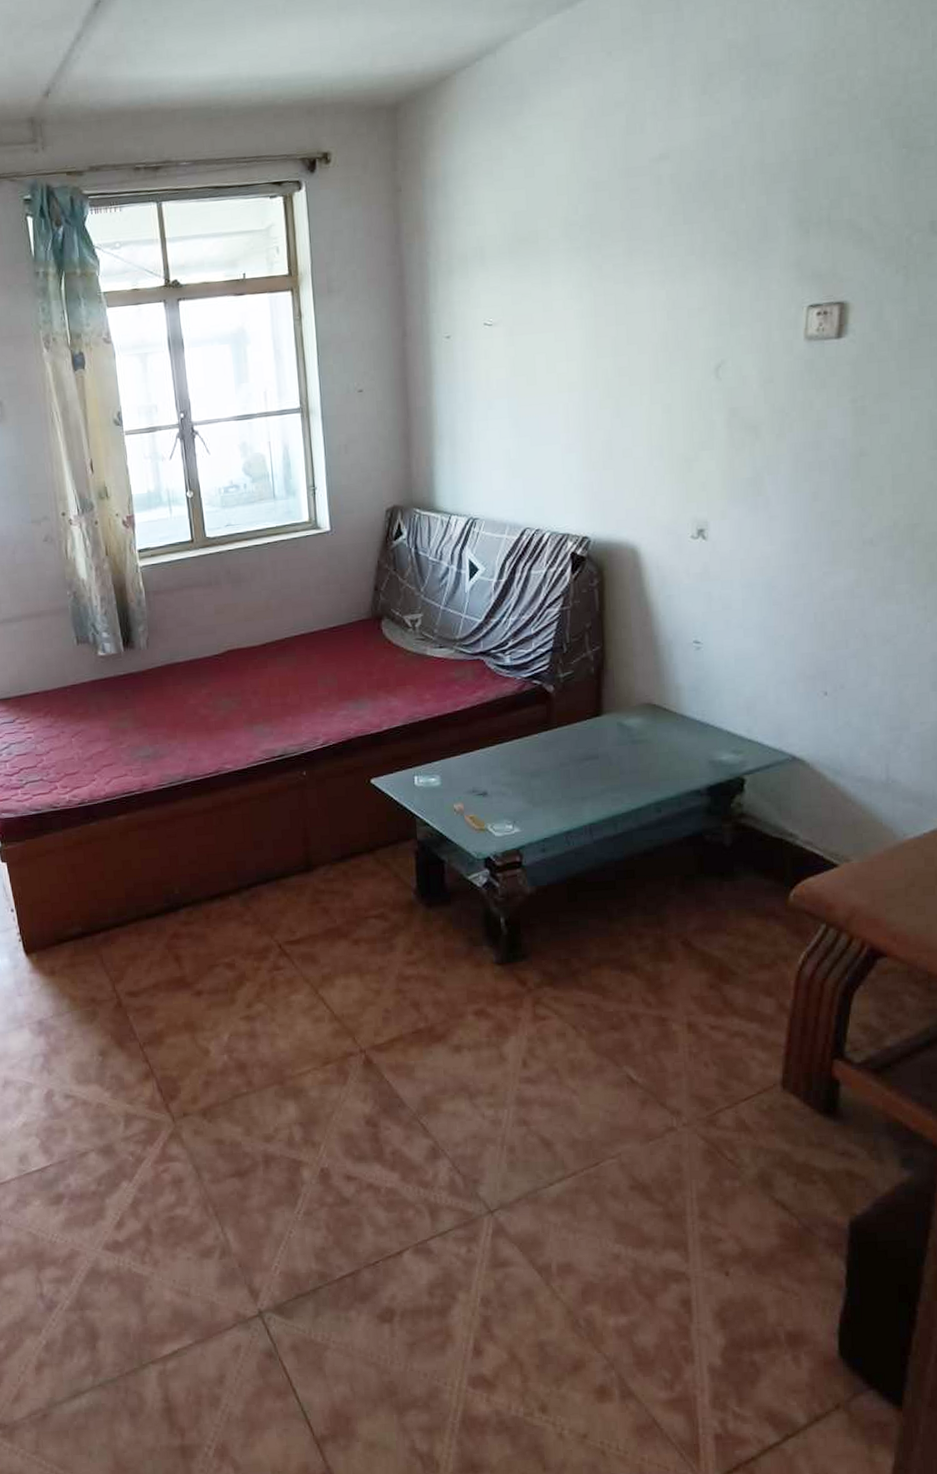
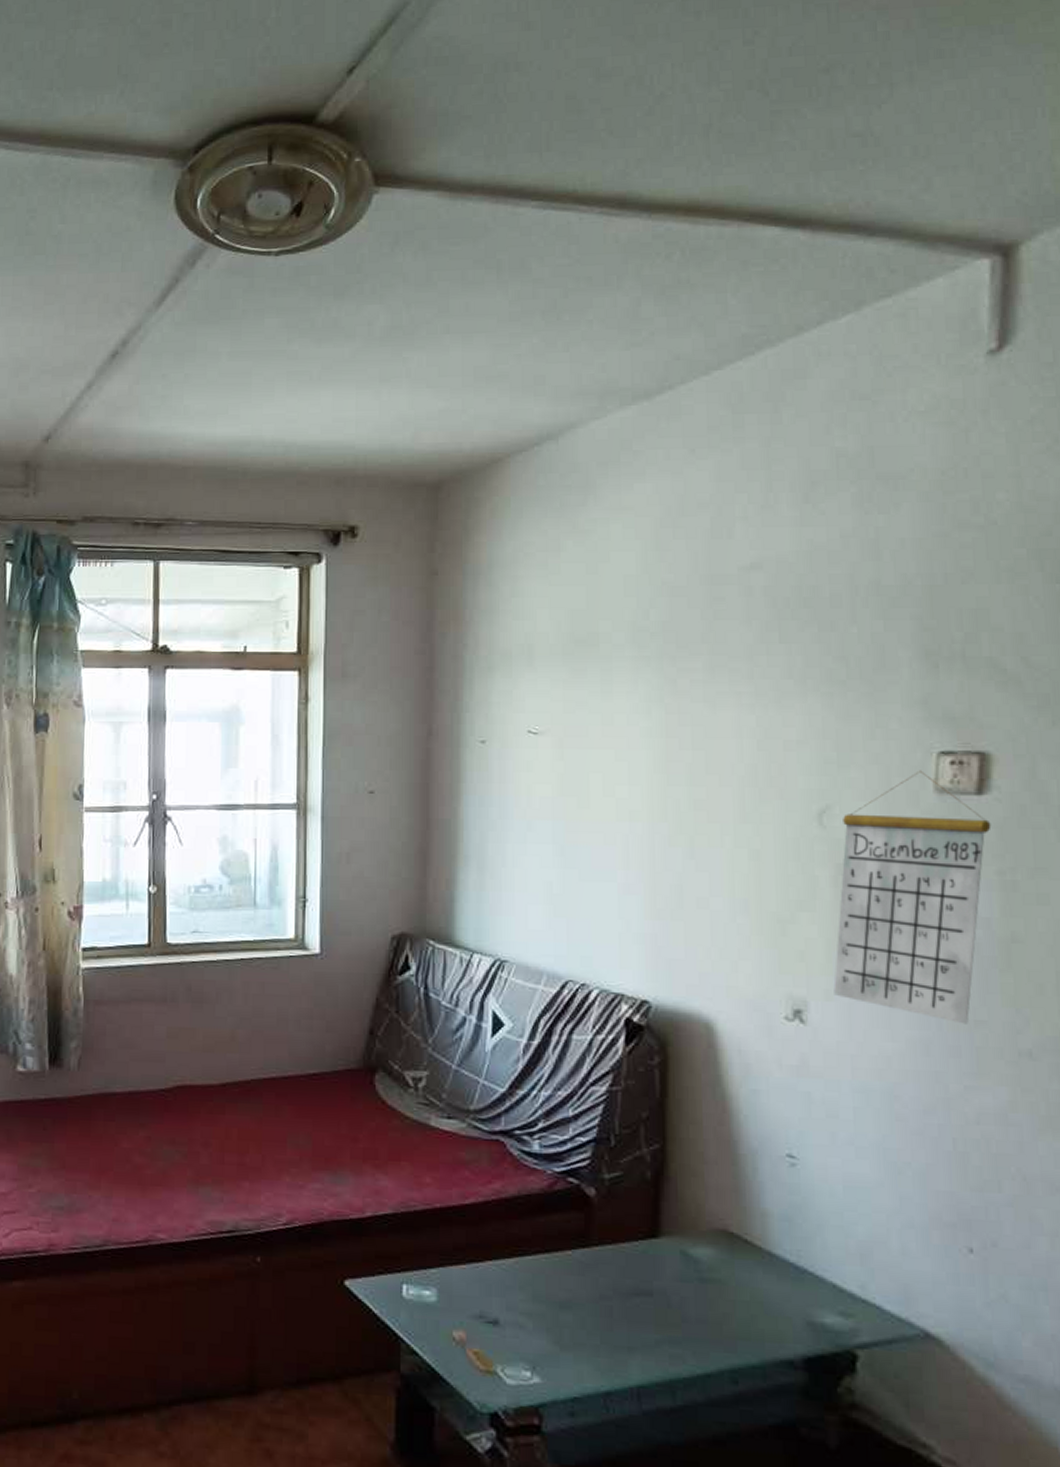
calendar: none [727,323,847,525] -> present [833,770,992,1024]

